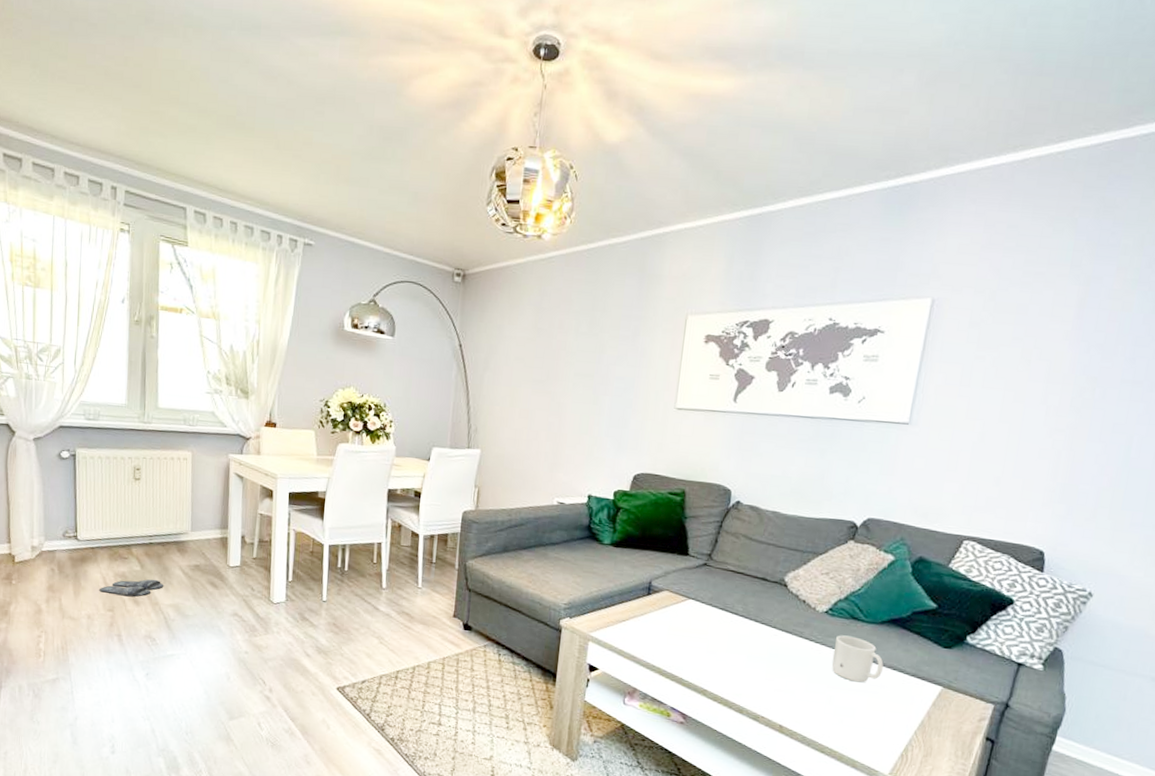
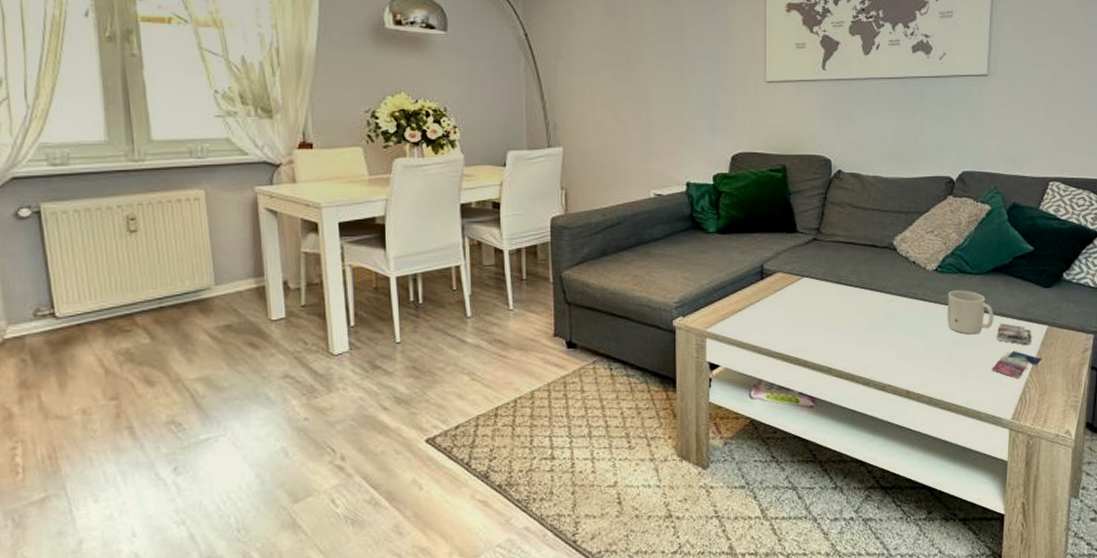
slippers: present [99,579,164,597] -> none [94,350,186,378]
magazine: none [873,676,932,734] -> present [992,323,1043,378]

